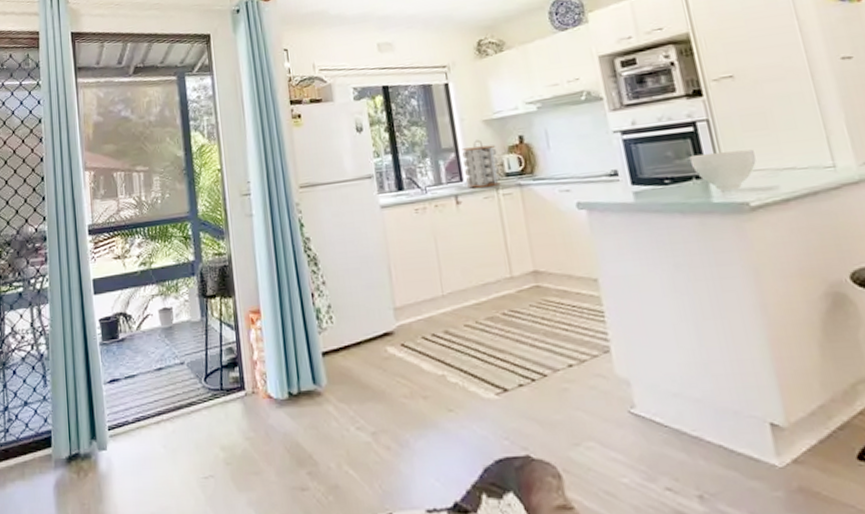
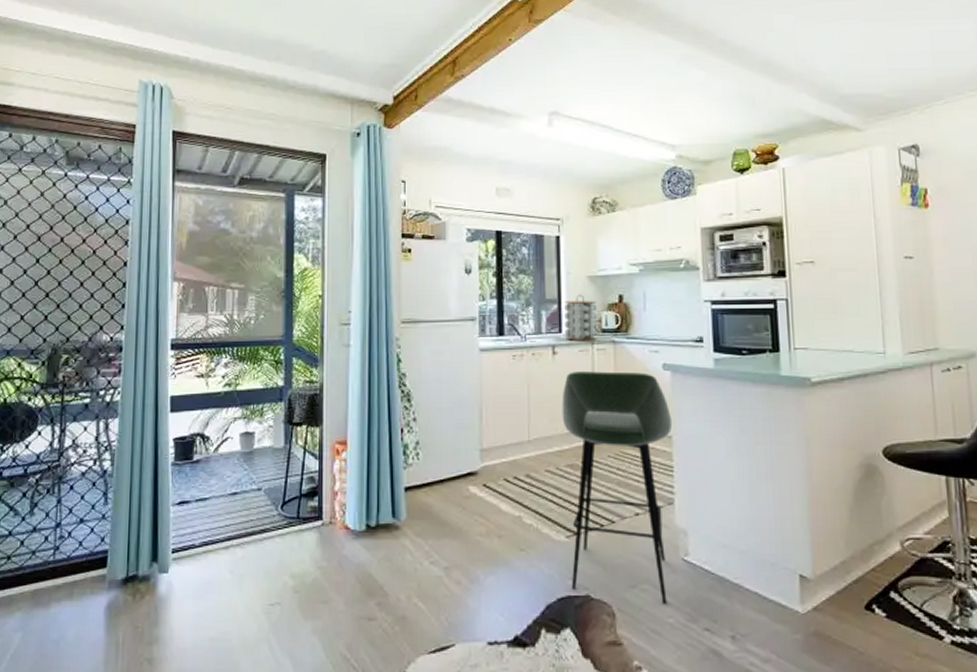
bar stool: none [472,214,618,463] -> present [561,371,673,605]
bowl: present [689,149,756,192] -> none [766,329,822,367]

